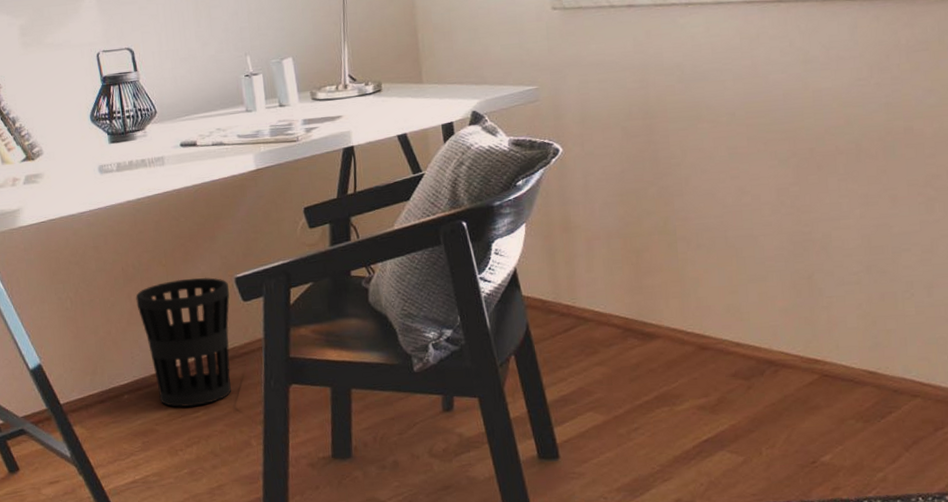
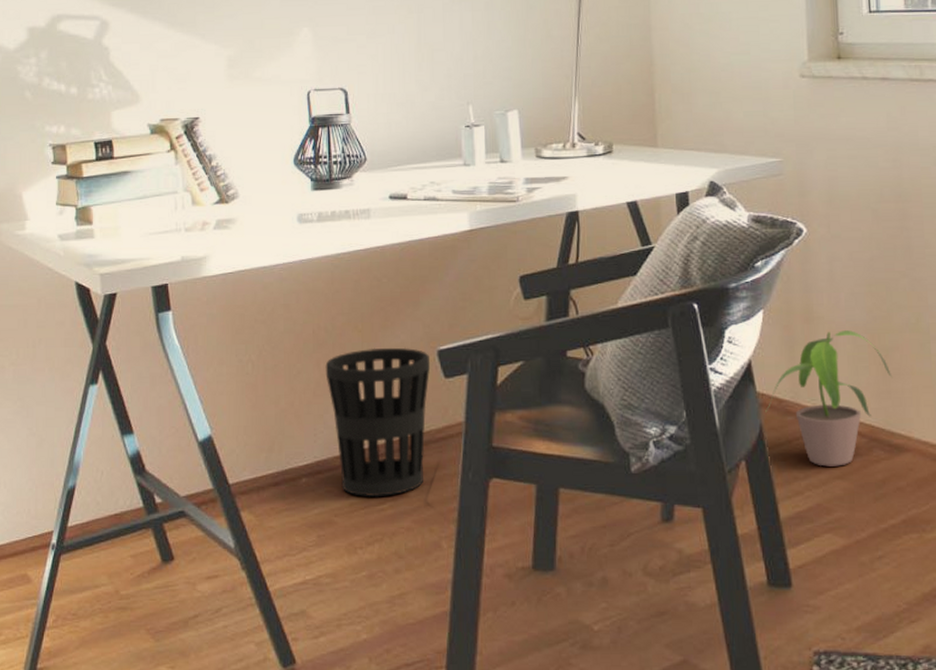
potted plant: none [531,236,644,356] -> present [765,330,893,467]

